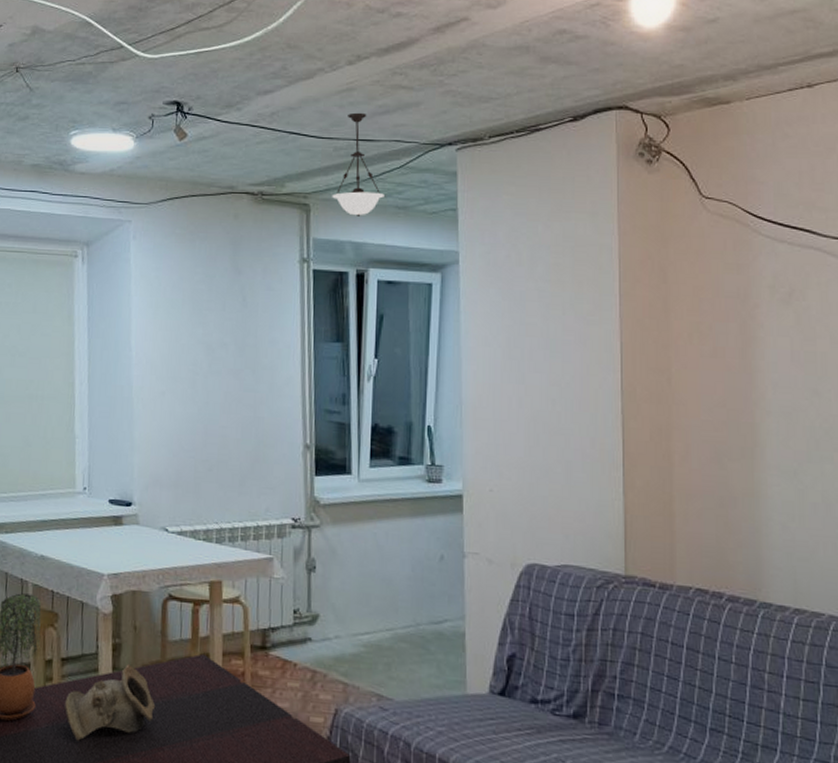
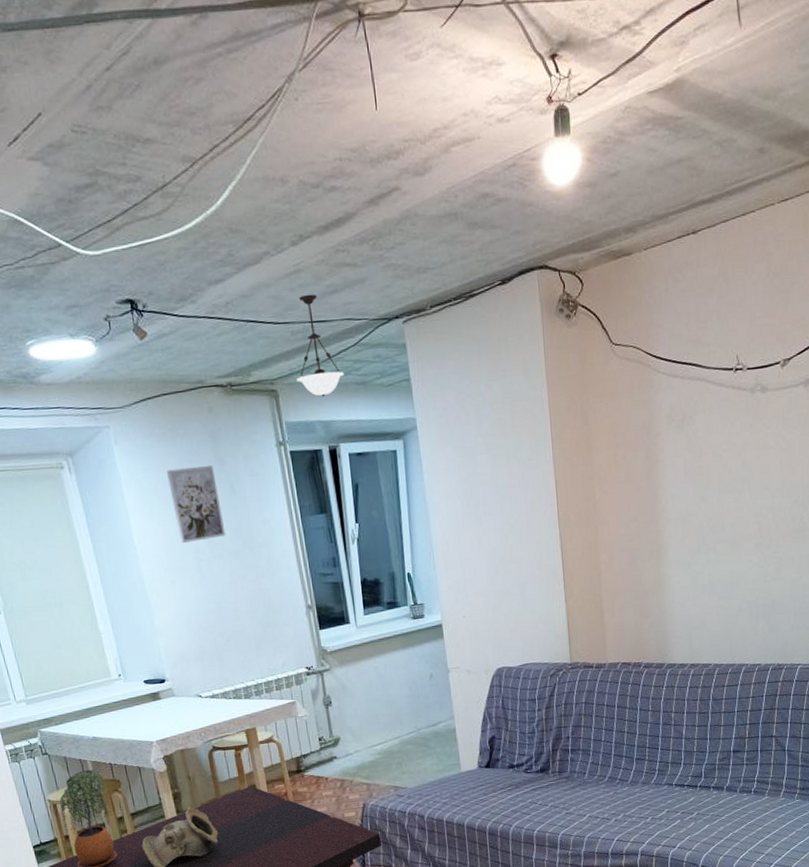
wall art: none [178,272,229,353] -> present [167,465,226,544]

